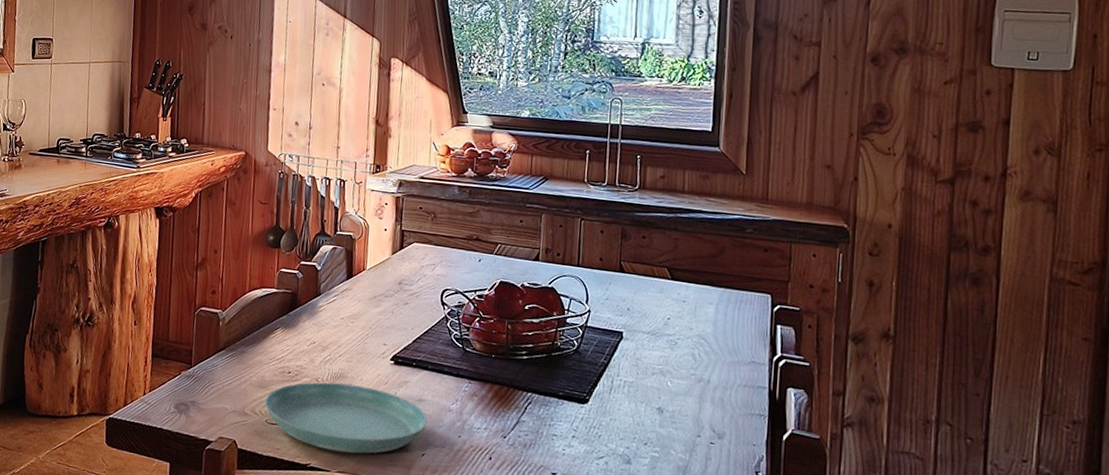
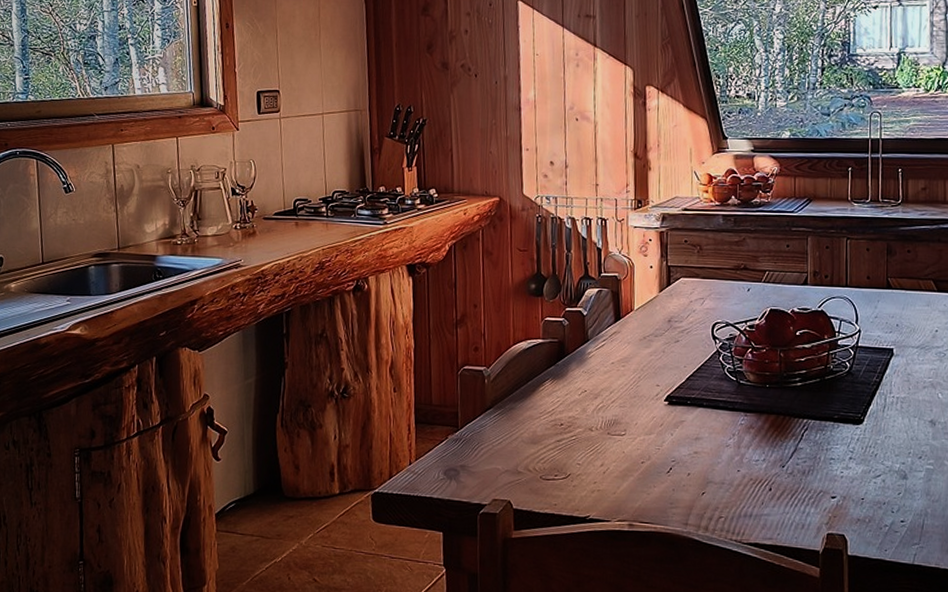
saucer: present [264,382,427,454] -> none [538,430,705,501]

